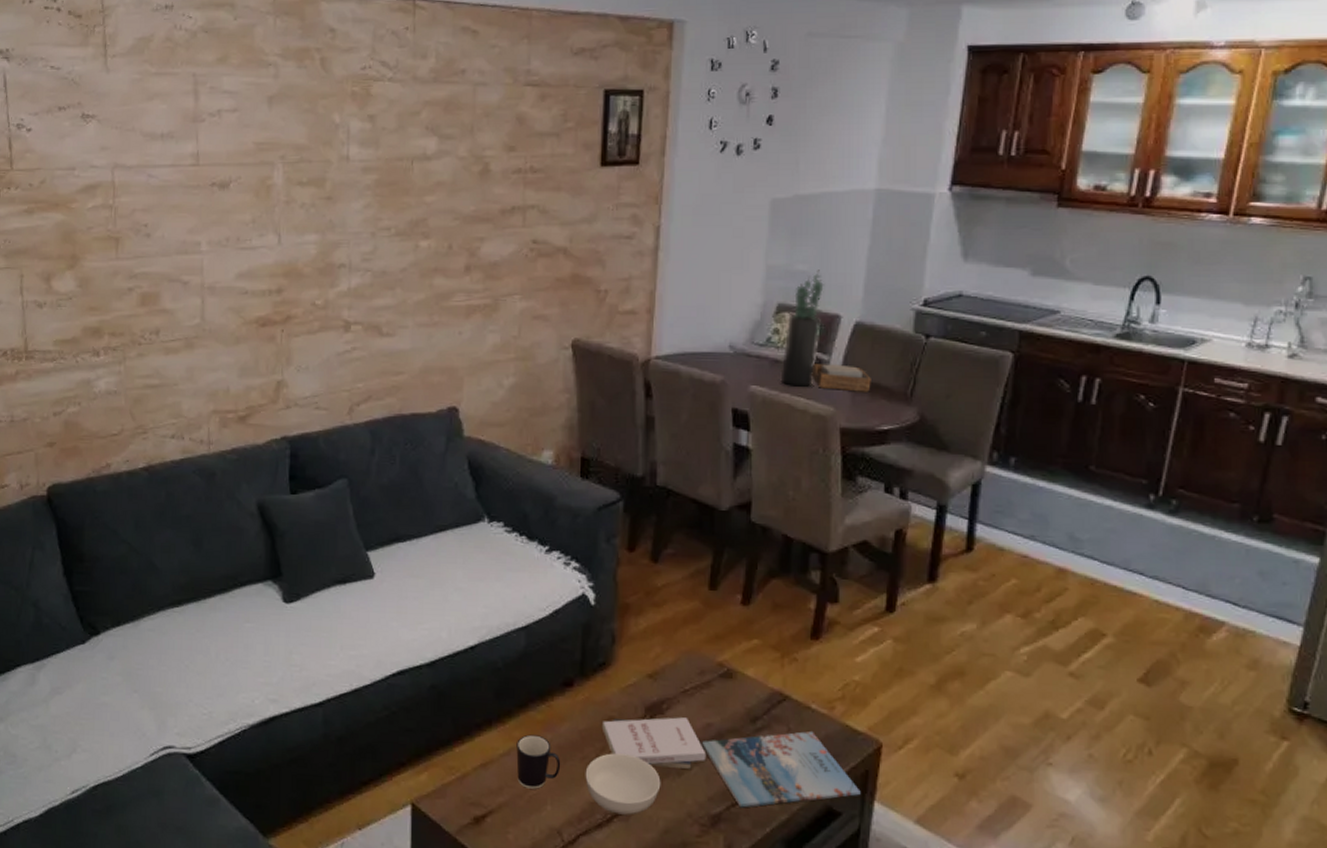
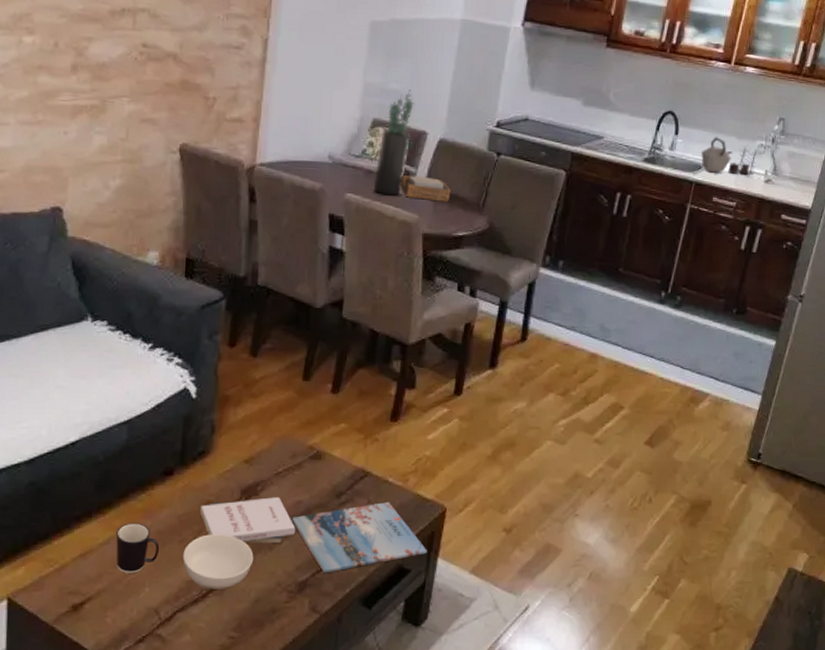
kettle: none [1194,304,1266,349] -> present [701,137,750,175]

